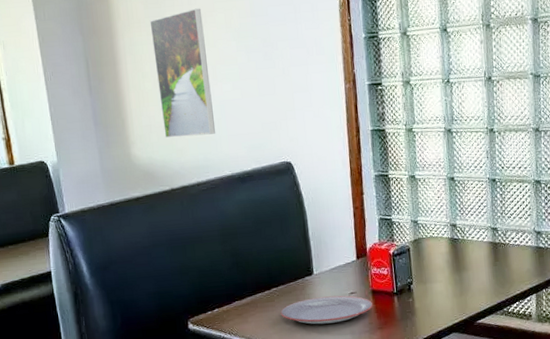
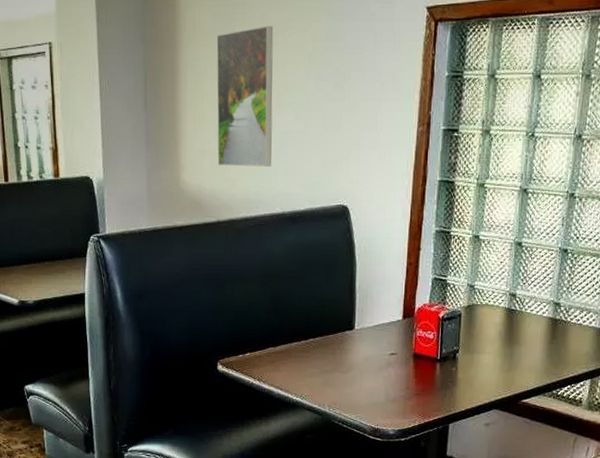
plate: present [280,295,373,325] -> none [314,354,412,383]

